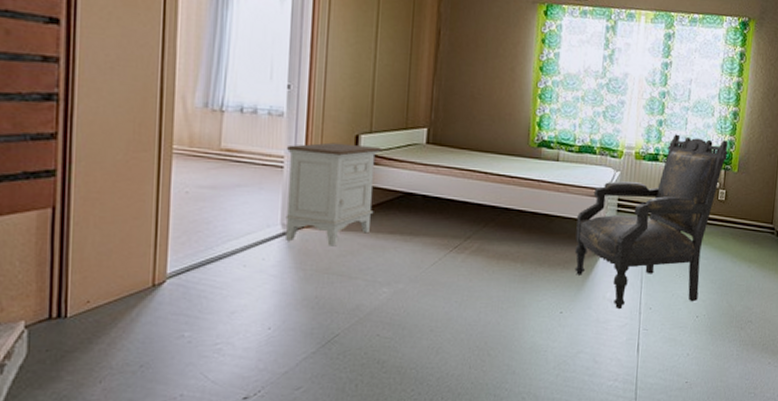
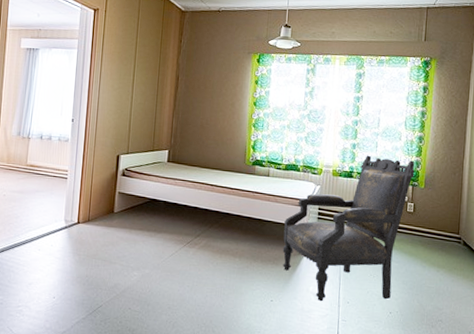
nightstand: present [285,142,383,247] -> none [67,160,136,238]

